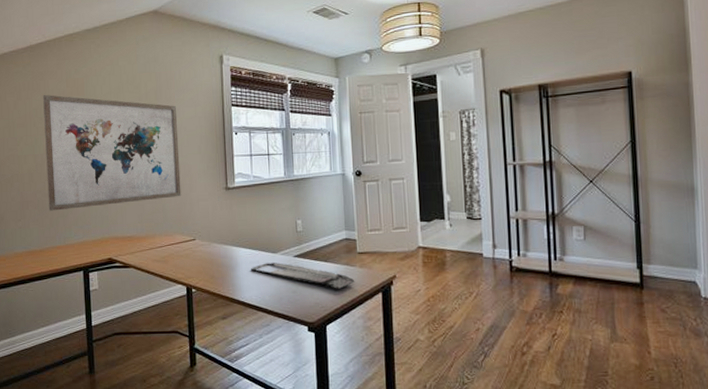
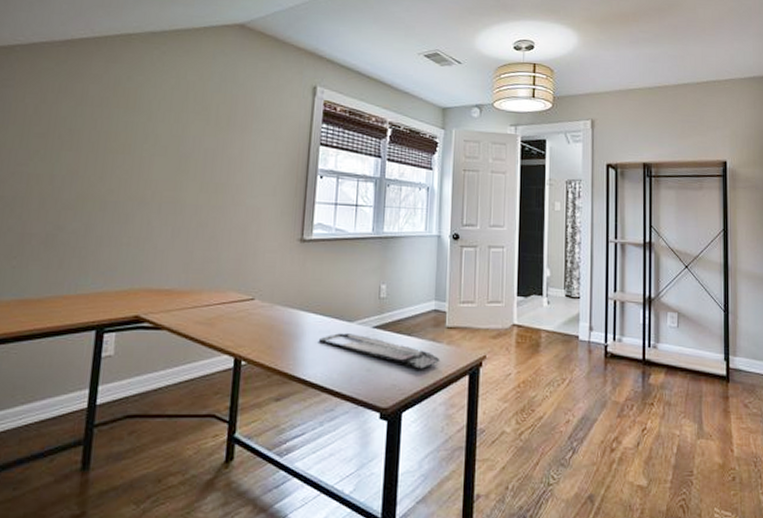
wall art: present [43,94,181,211] -> none [60,101,253,249]

